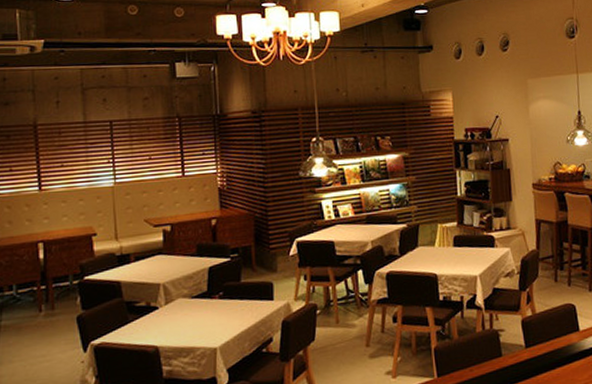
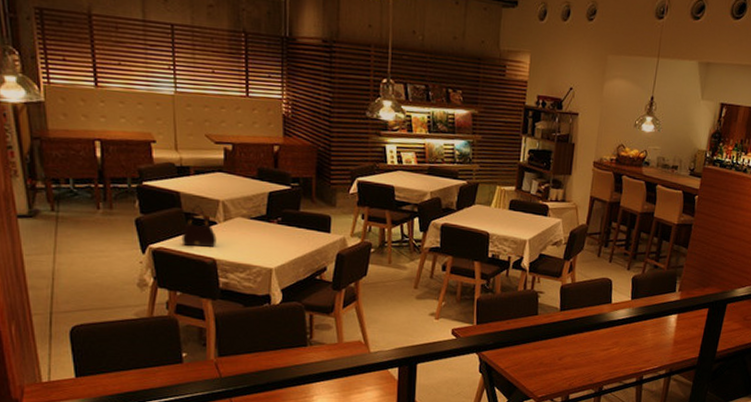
handbag: none [123,292,159,337] -> present [181,205,217,248]

